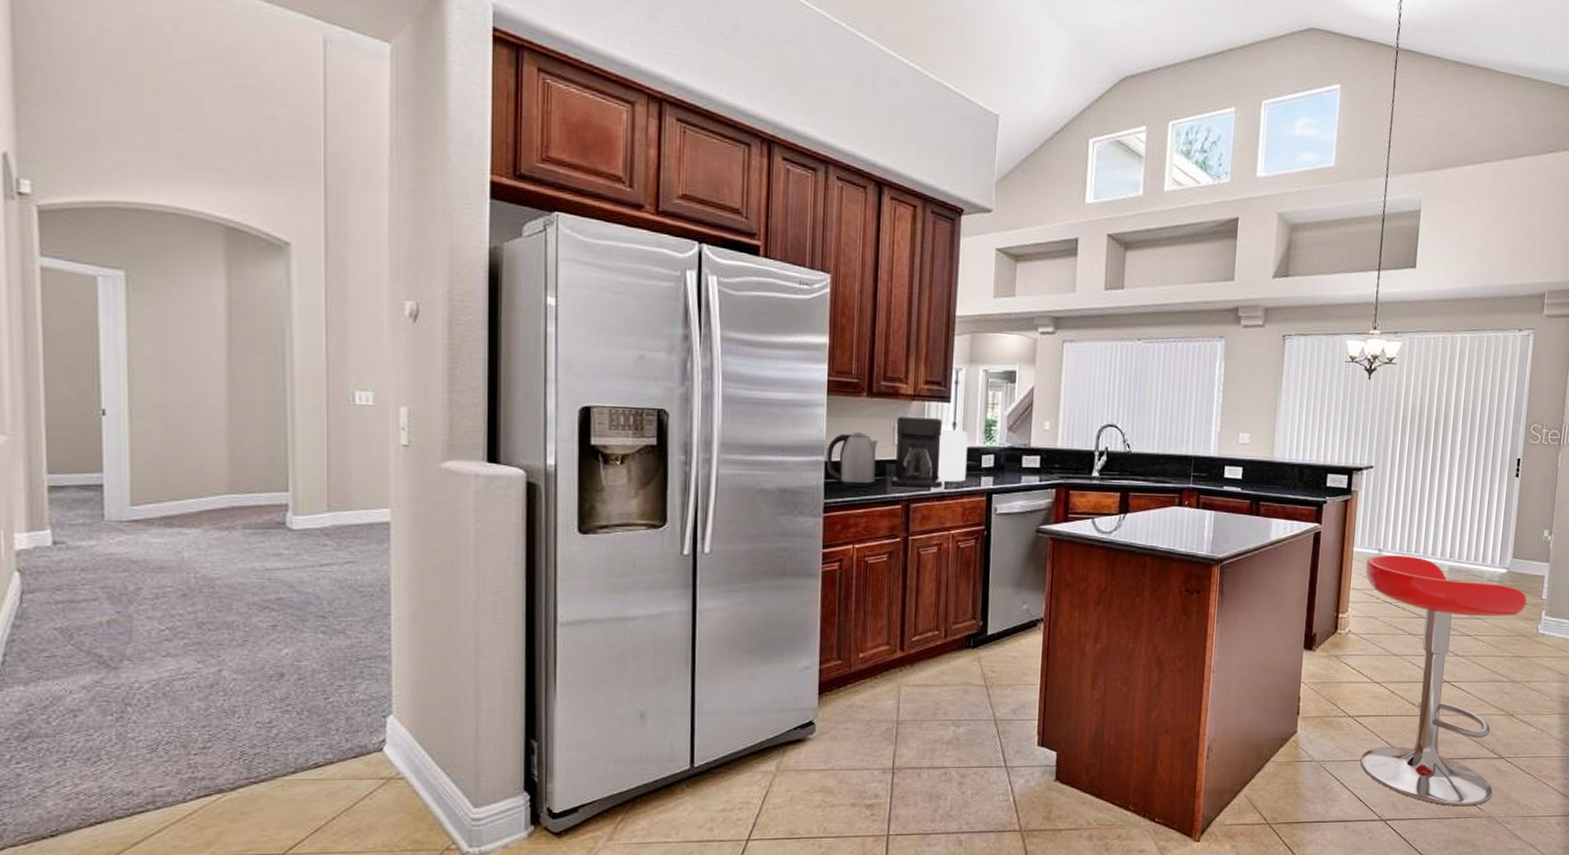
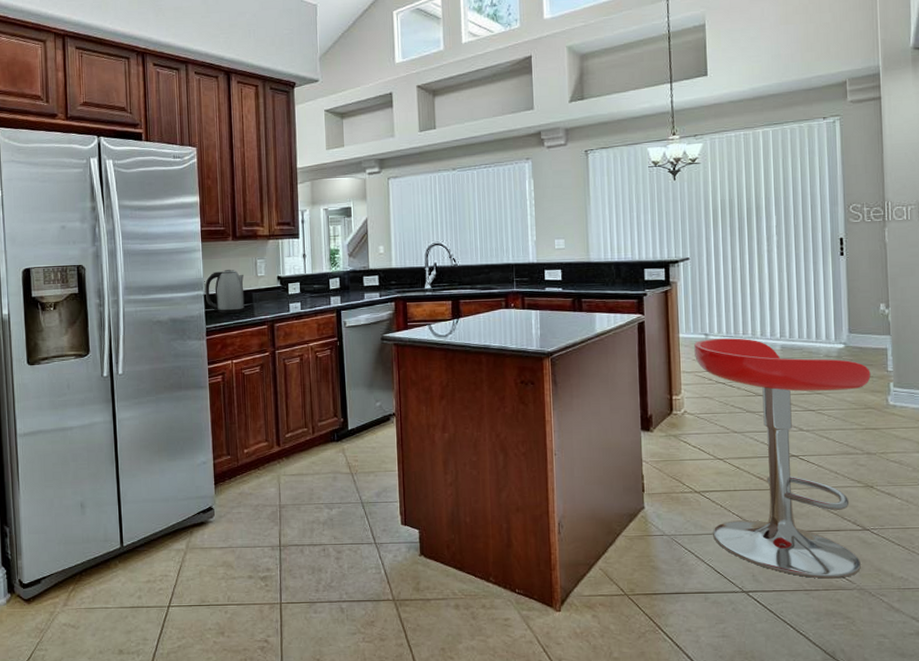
coffee maker: present [891,415,942,488] -> none [257,251,298,311]
canister: present [938,429,968,482] -> none [293,260,318,303]

